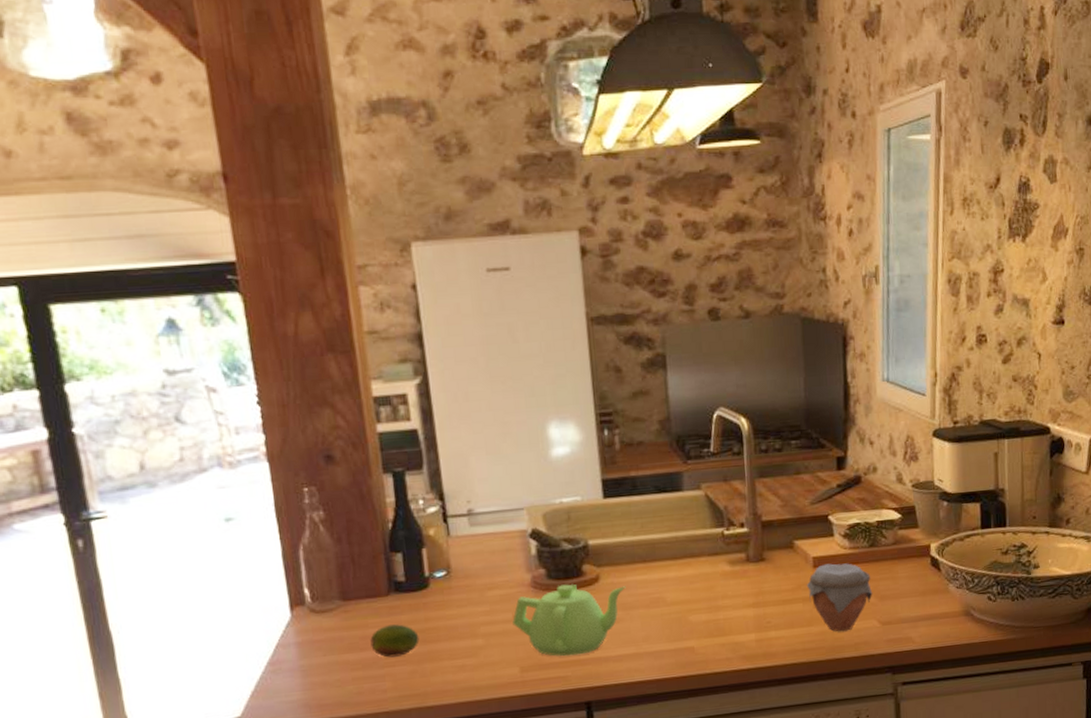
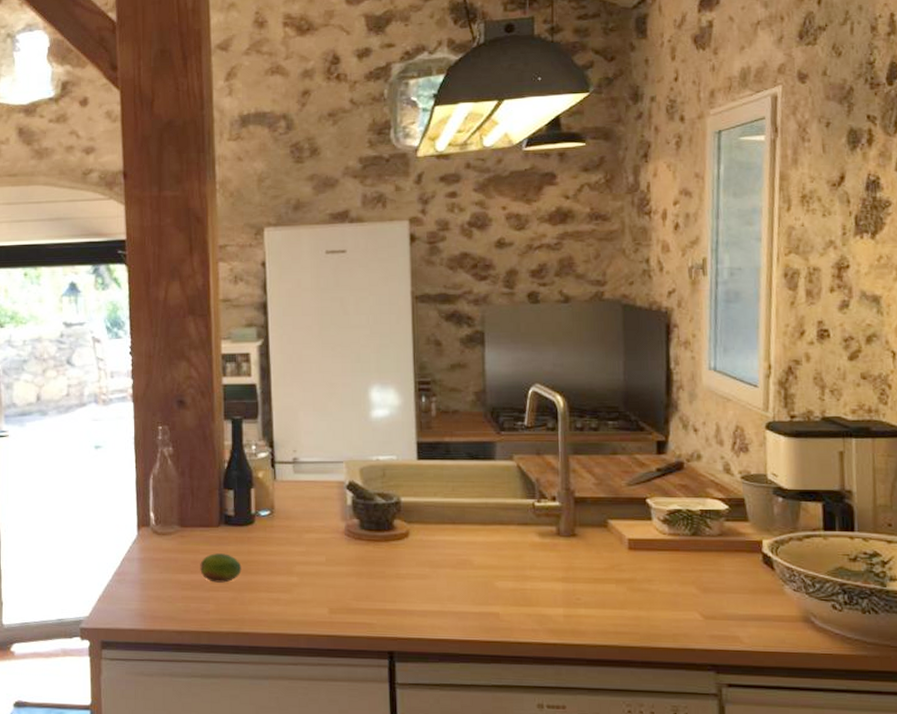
teapot: present [512,583,626,656] -> none [325,536,434,605]
jar: present [806,563,873,632] -> none [620,547,695,620]

